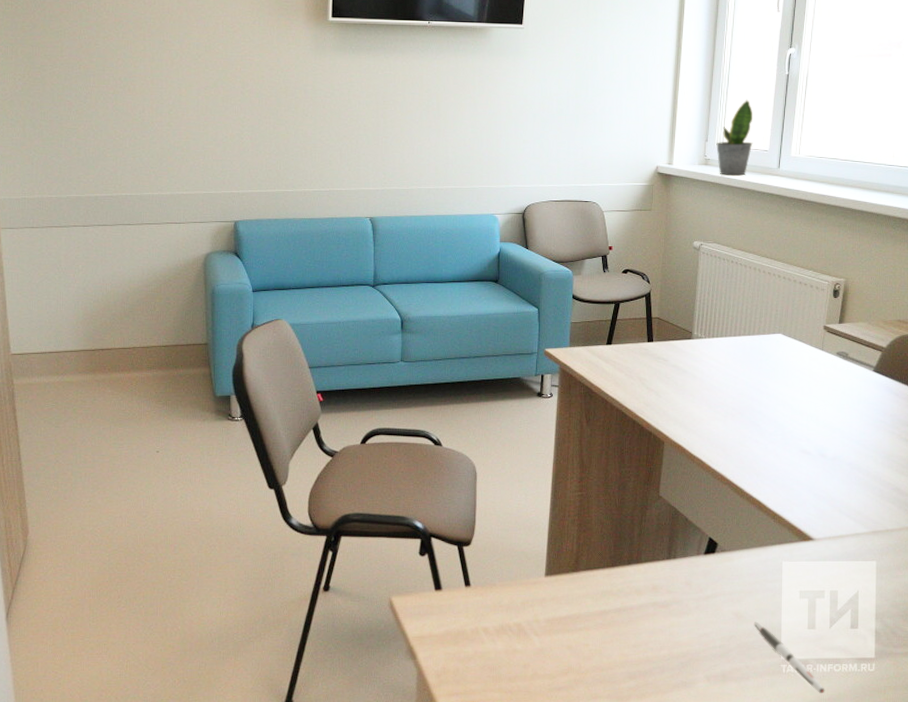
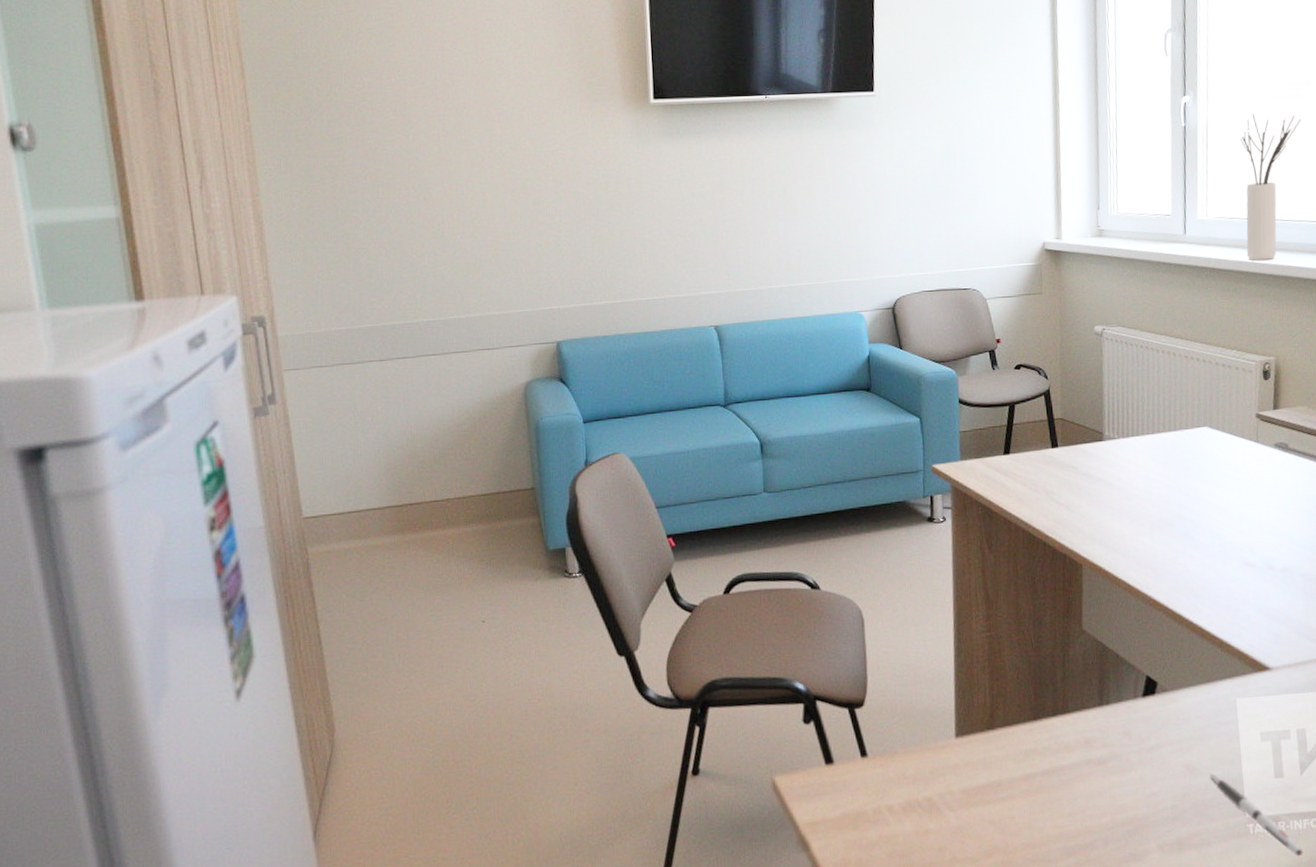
potted plant: present [716,99,753,176] -> none [1110,158,1152,247]
vase: none [830,67,889,196] -> present [1240,113,1301,261]

